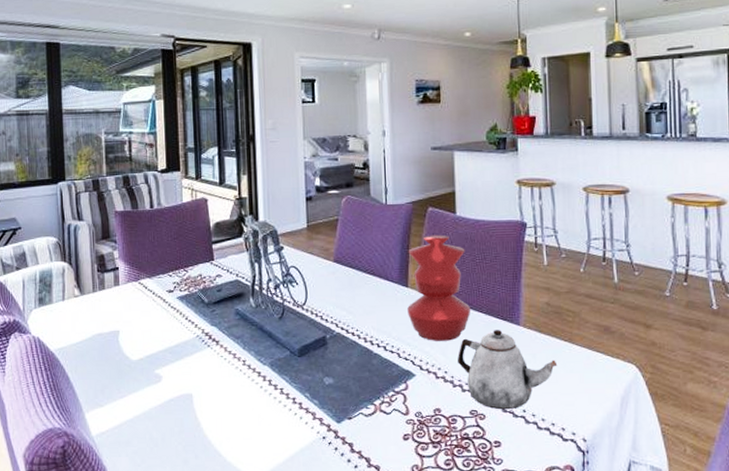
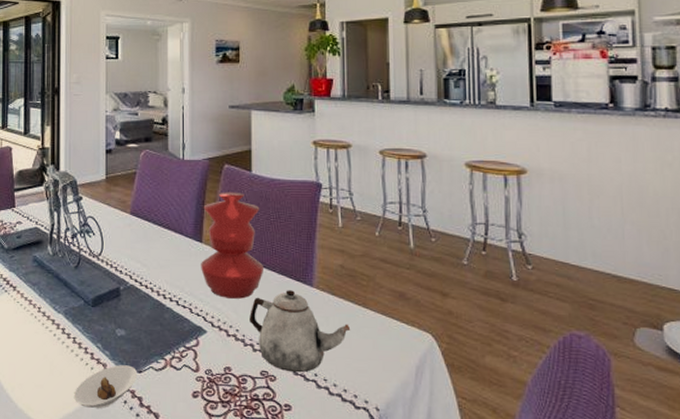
saucer: none [283,413,348,456] -> present [73,365,138,408]

